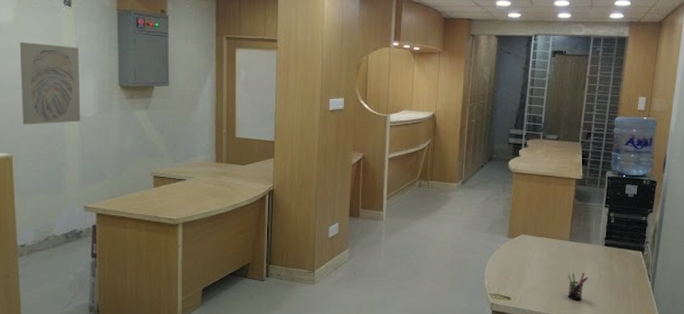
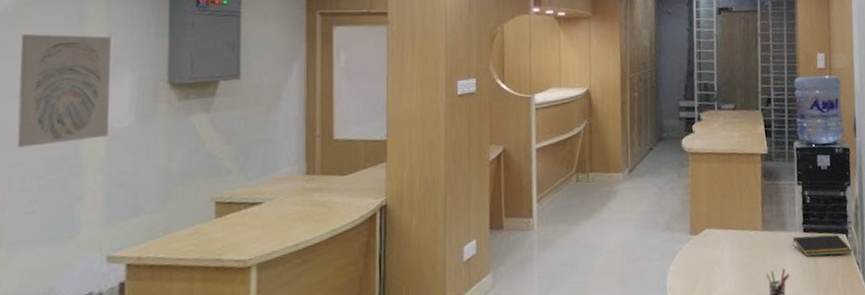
notepad: none [593,249,646,268] -> present [792,234,853,257]

